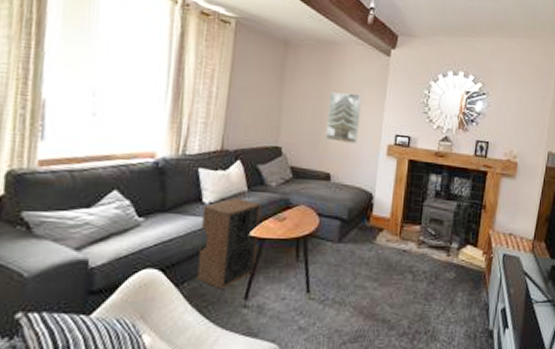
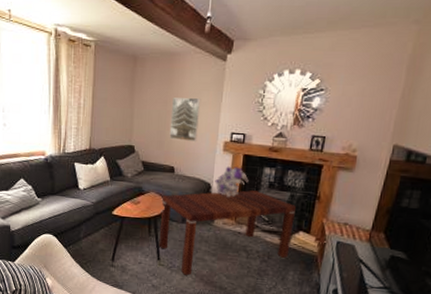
speaker: present [196,197,261,290] -> none [78,185,120,253]
coffee table: none [308,200,463,309] -> present [159,190,296,275]
bouquet: none [377,173,414,209] -> present [215,166,249,198]

